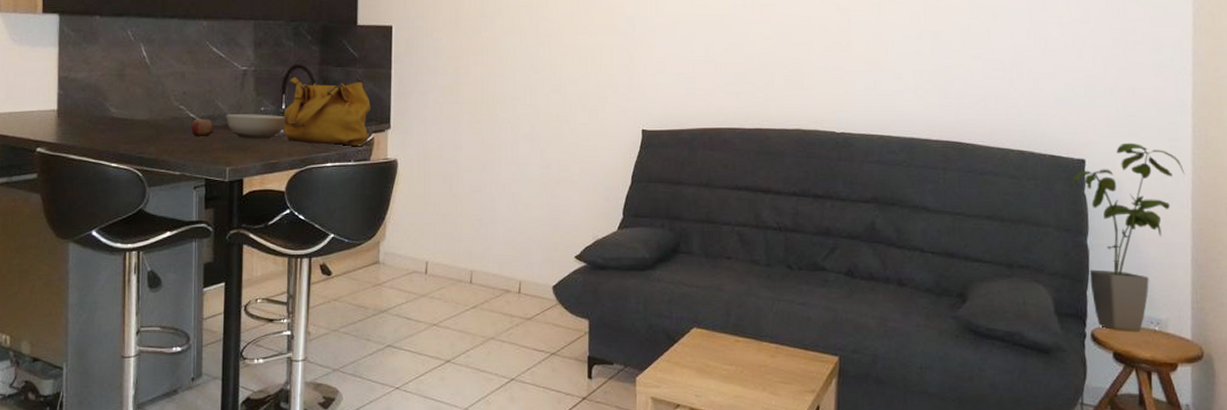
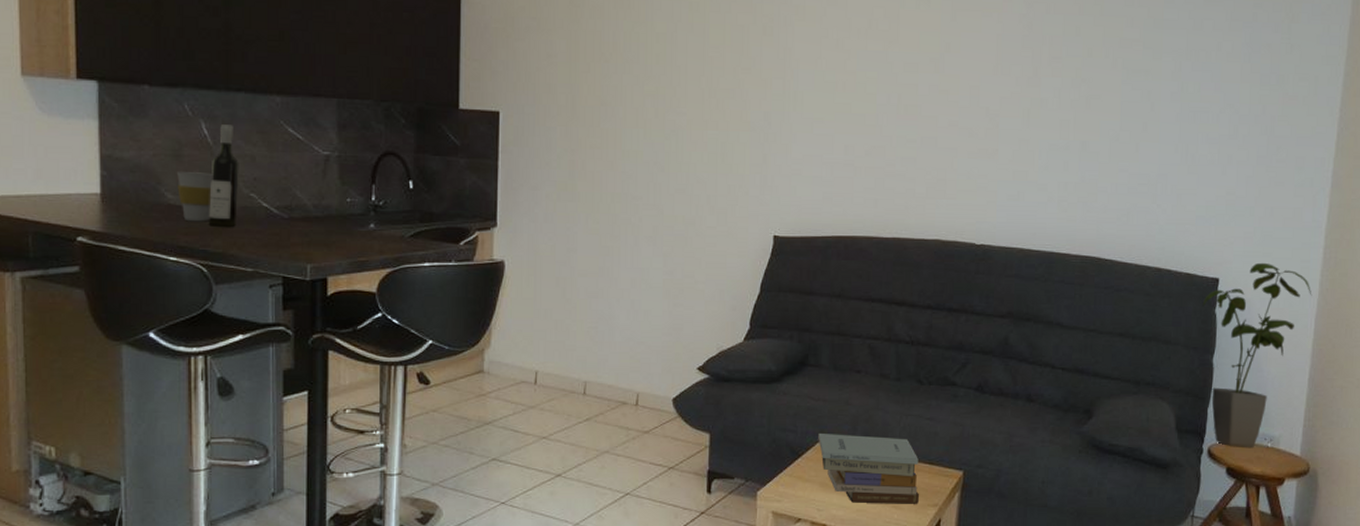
cup: none [119,89,149,133] -> present [176,172,212,224]
bottle: none [144,47,171,137] -> present [208,124,239,228]
fruit: present [191,117,214,138] -> none [265,207,292,230]
bowl: present [226,114,286,139] -> none [306,205,376,235]
handbag: present [283,75,371,147] -> none [373,164,474,246]
books: none [693,318,796,390] -> present [818,432,919,504]

